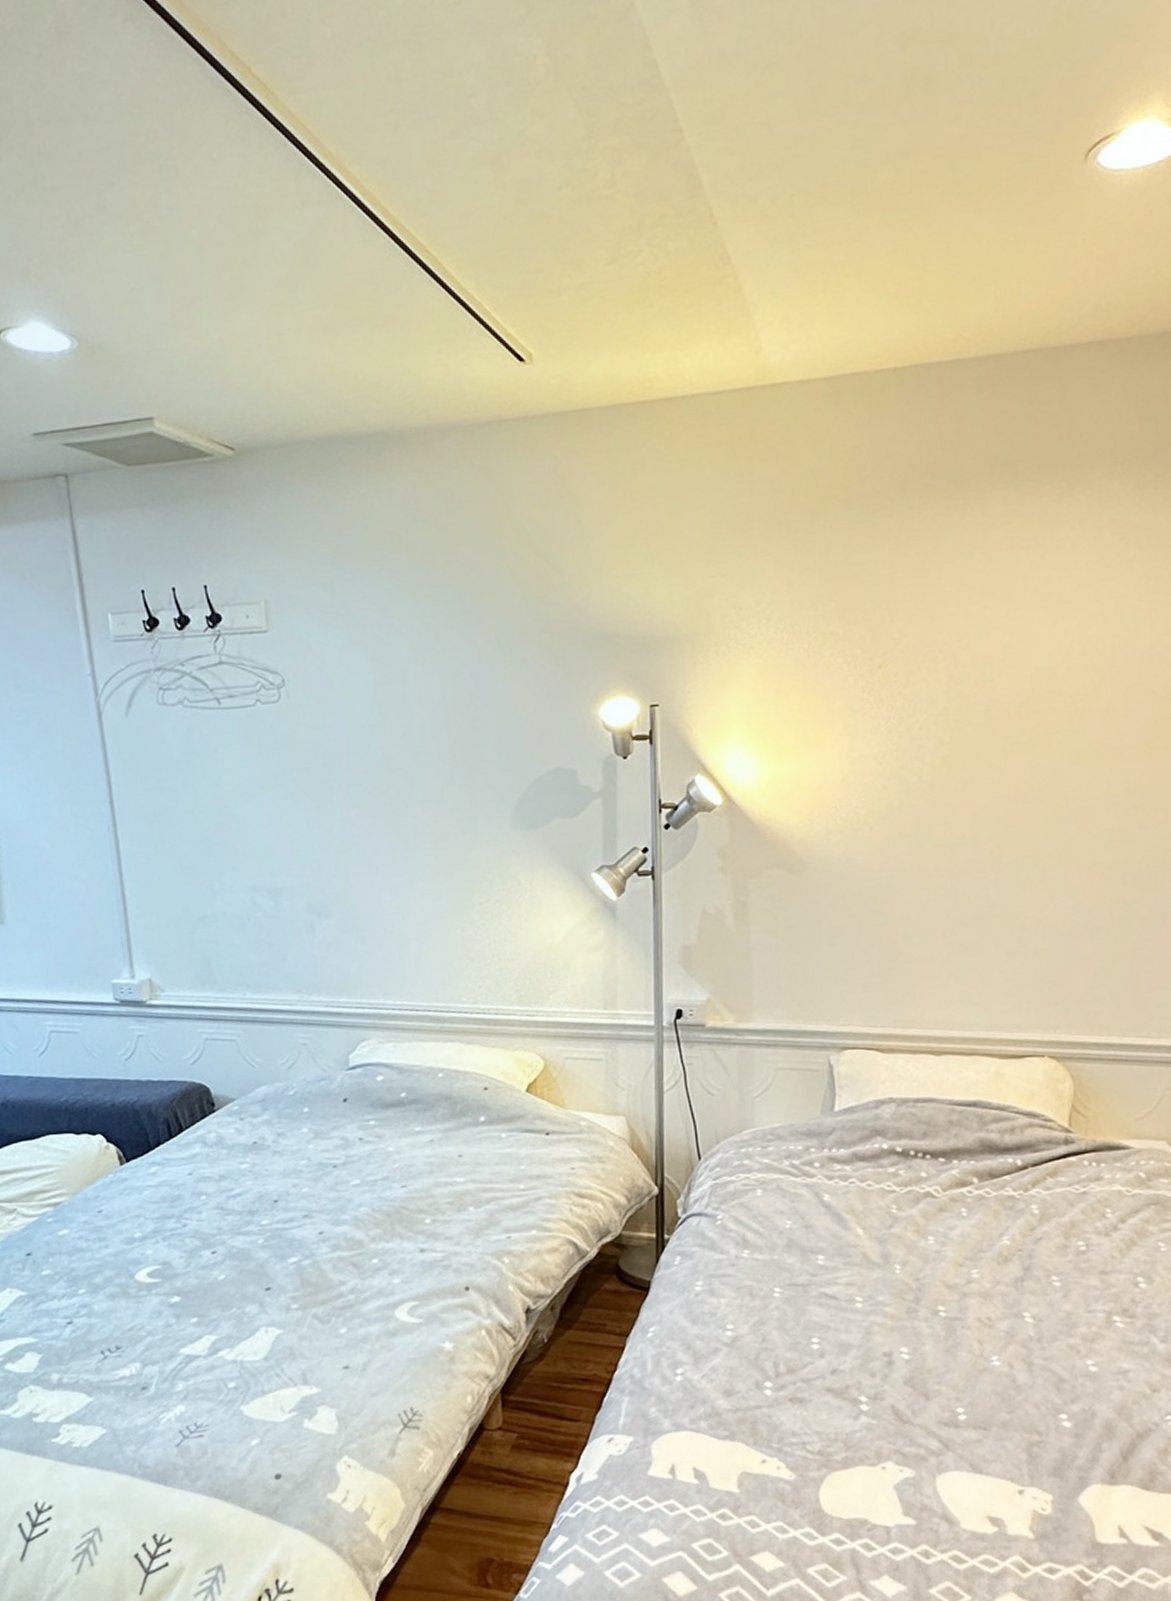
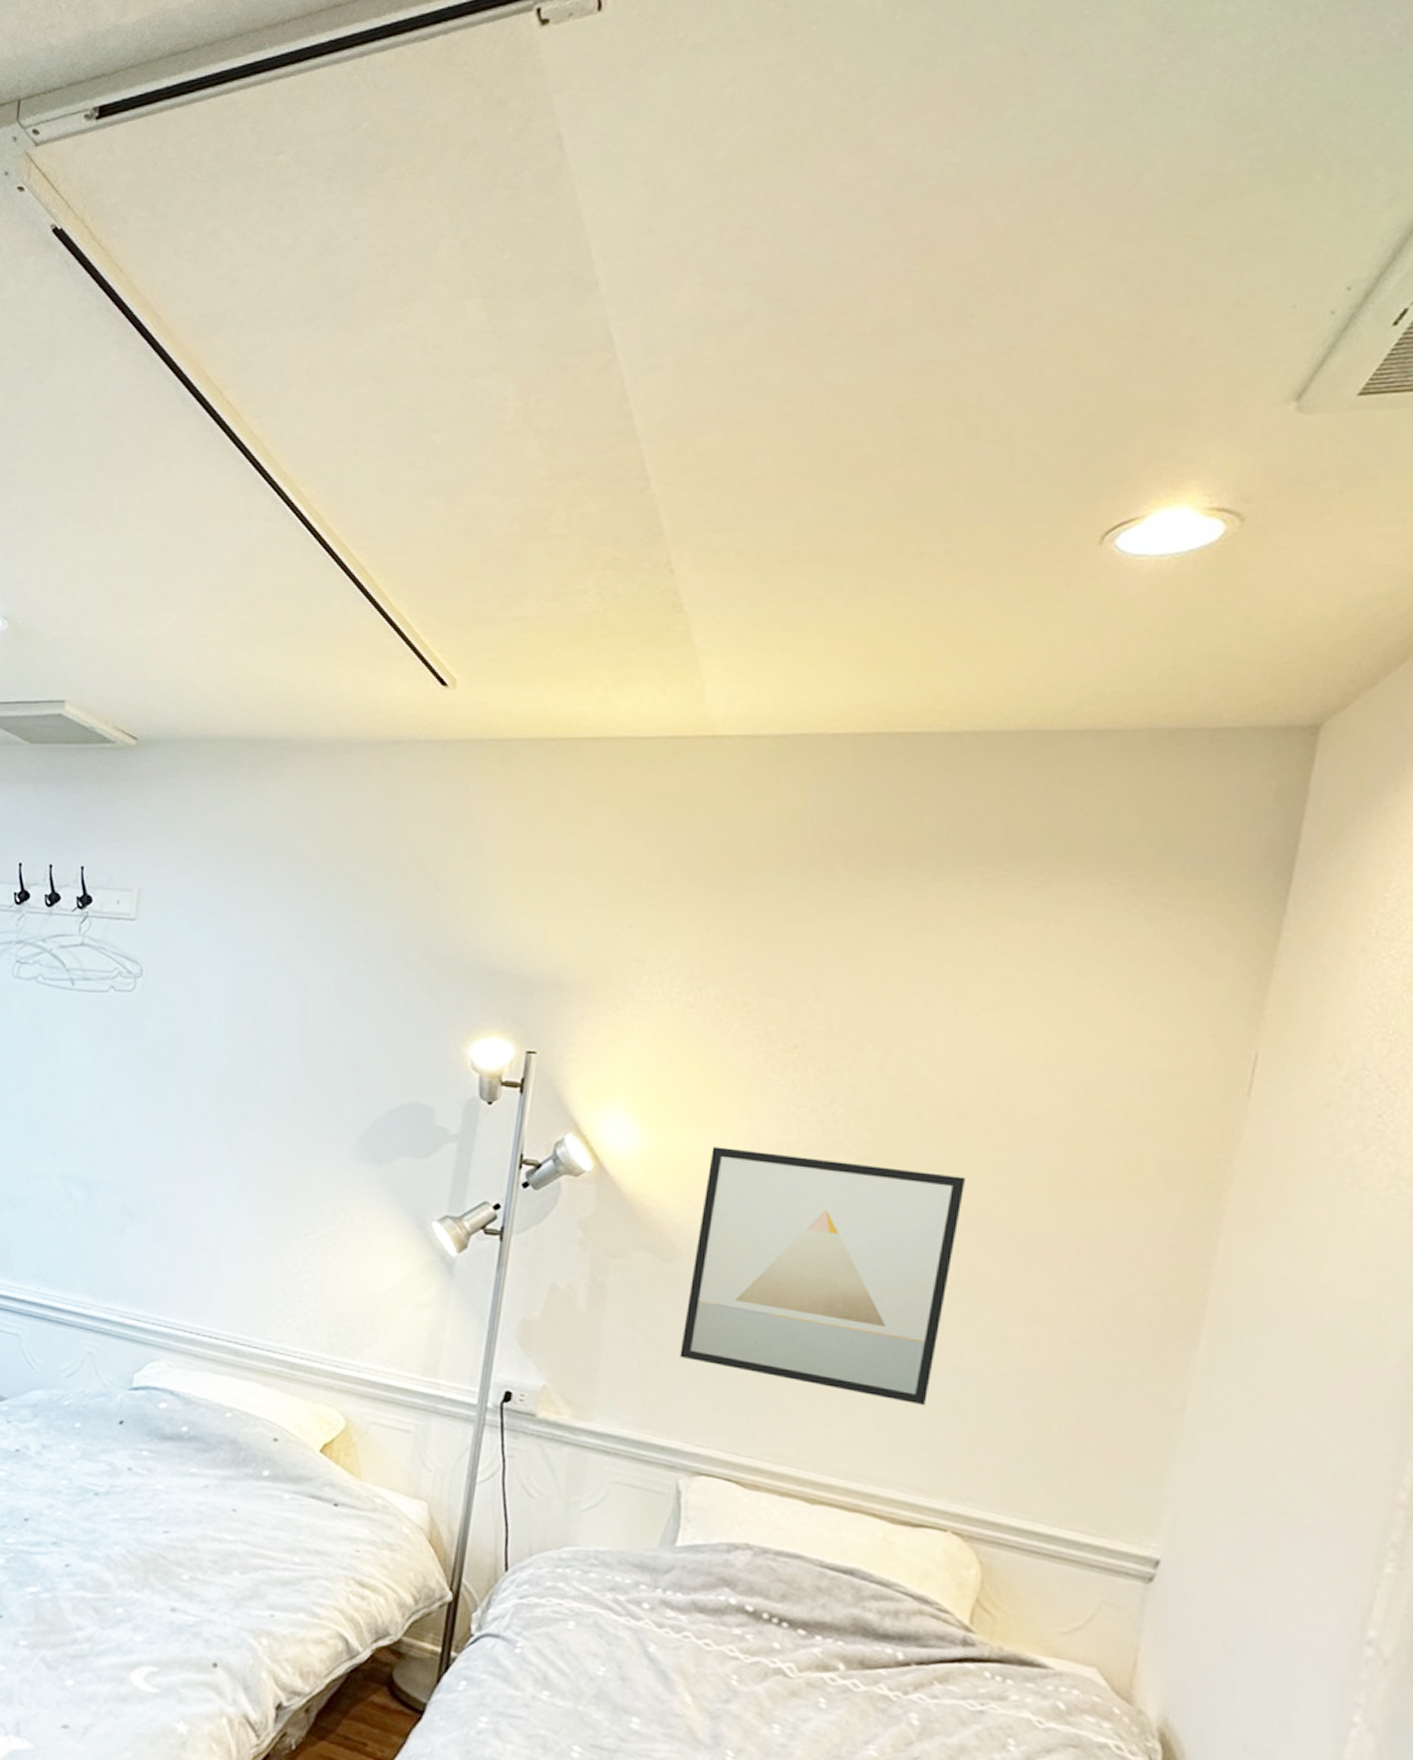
wall art: none [816,760,1030,959] -> present [680,1146,965,1406]

